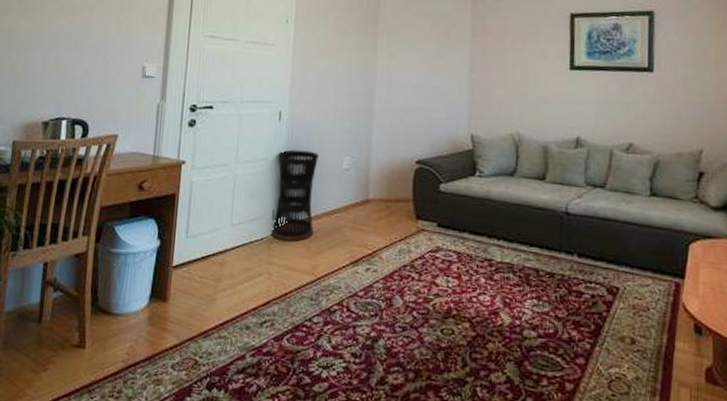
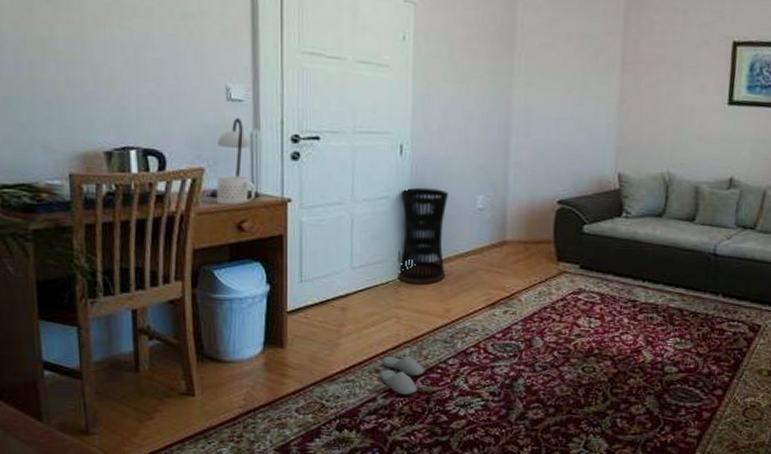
table lamp: none [119,91,160,162] -> present [209,117,259,200]
mug: none [124,141,158,167] -> present [216,175,256,206]
slippers: none [250,312,291,354] -> present [380,355,425,395]

